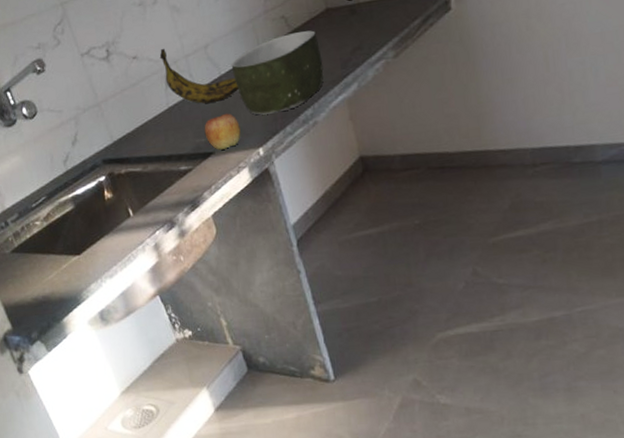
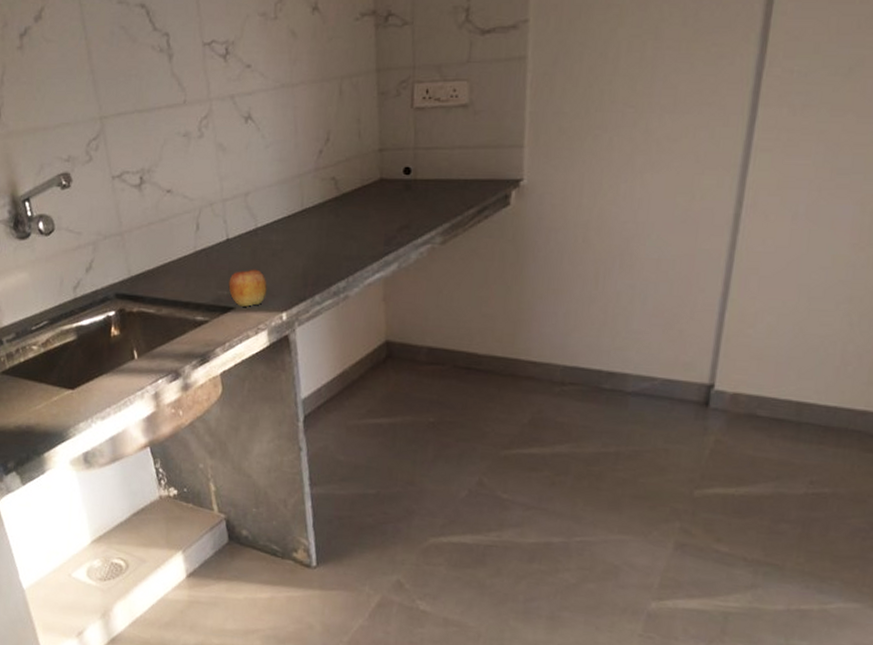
banana: present [159,48,239,104] -> none [195,187,273,255]
bowl: present [231,30,324,115] -> none [269,197,366,279]

